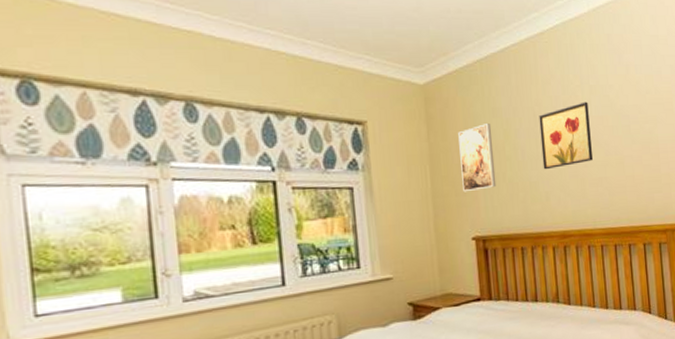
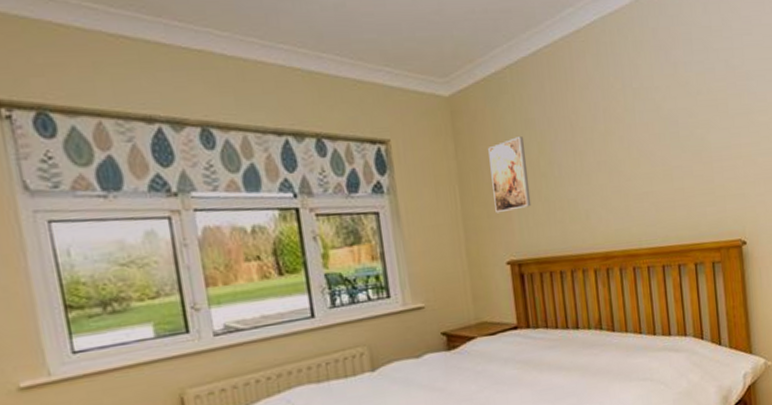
wall art: present [539,101,593,170] -> none [576,107,637,186]

